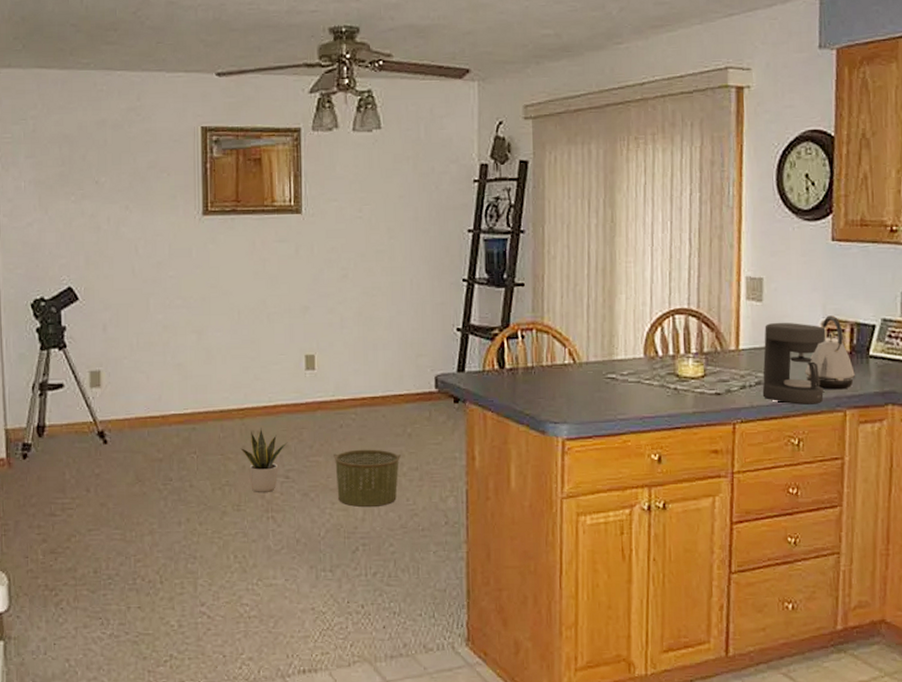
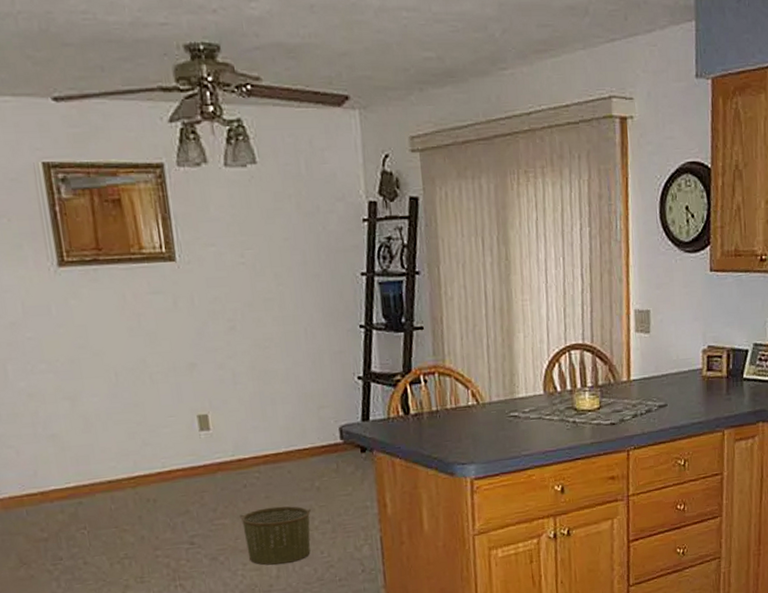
potted plant: present [240,428,288,492] -> none [136,495,189,562]
coffee maker: present [762,323,826,406] -> none [652,352,707,429]
kettle: present [805,315,855,390] -> none [688,343,731,413]

